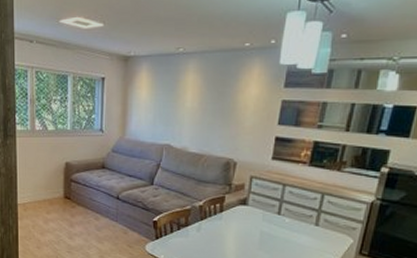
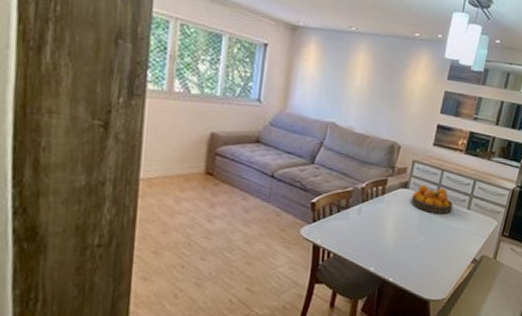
fruit bowl: none [251,201,298,231] -> present [411,185,453,214]

